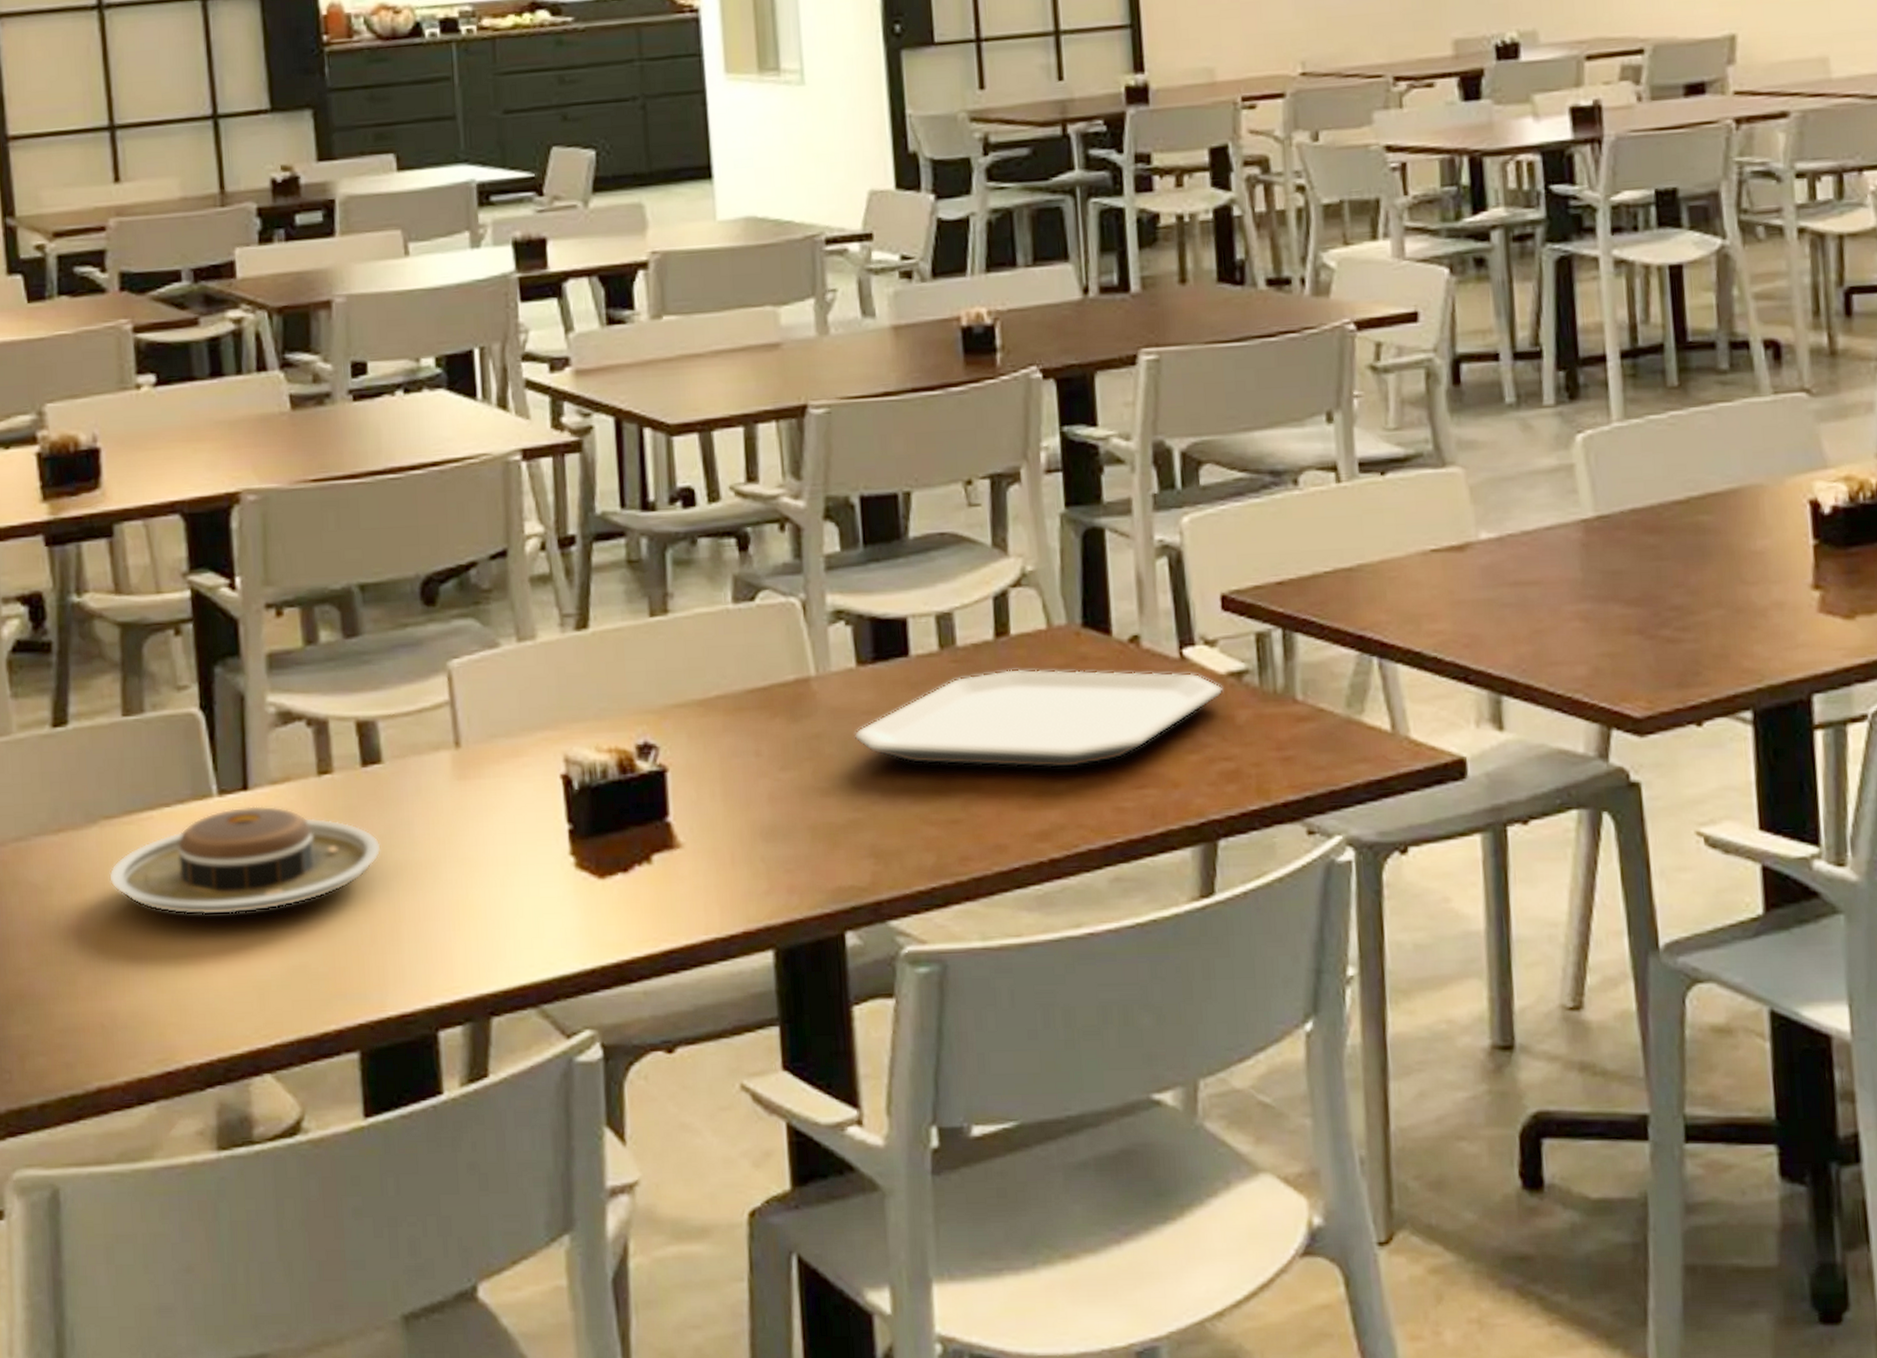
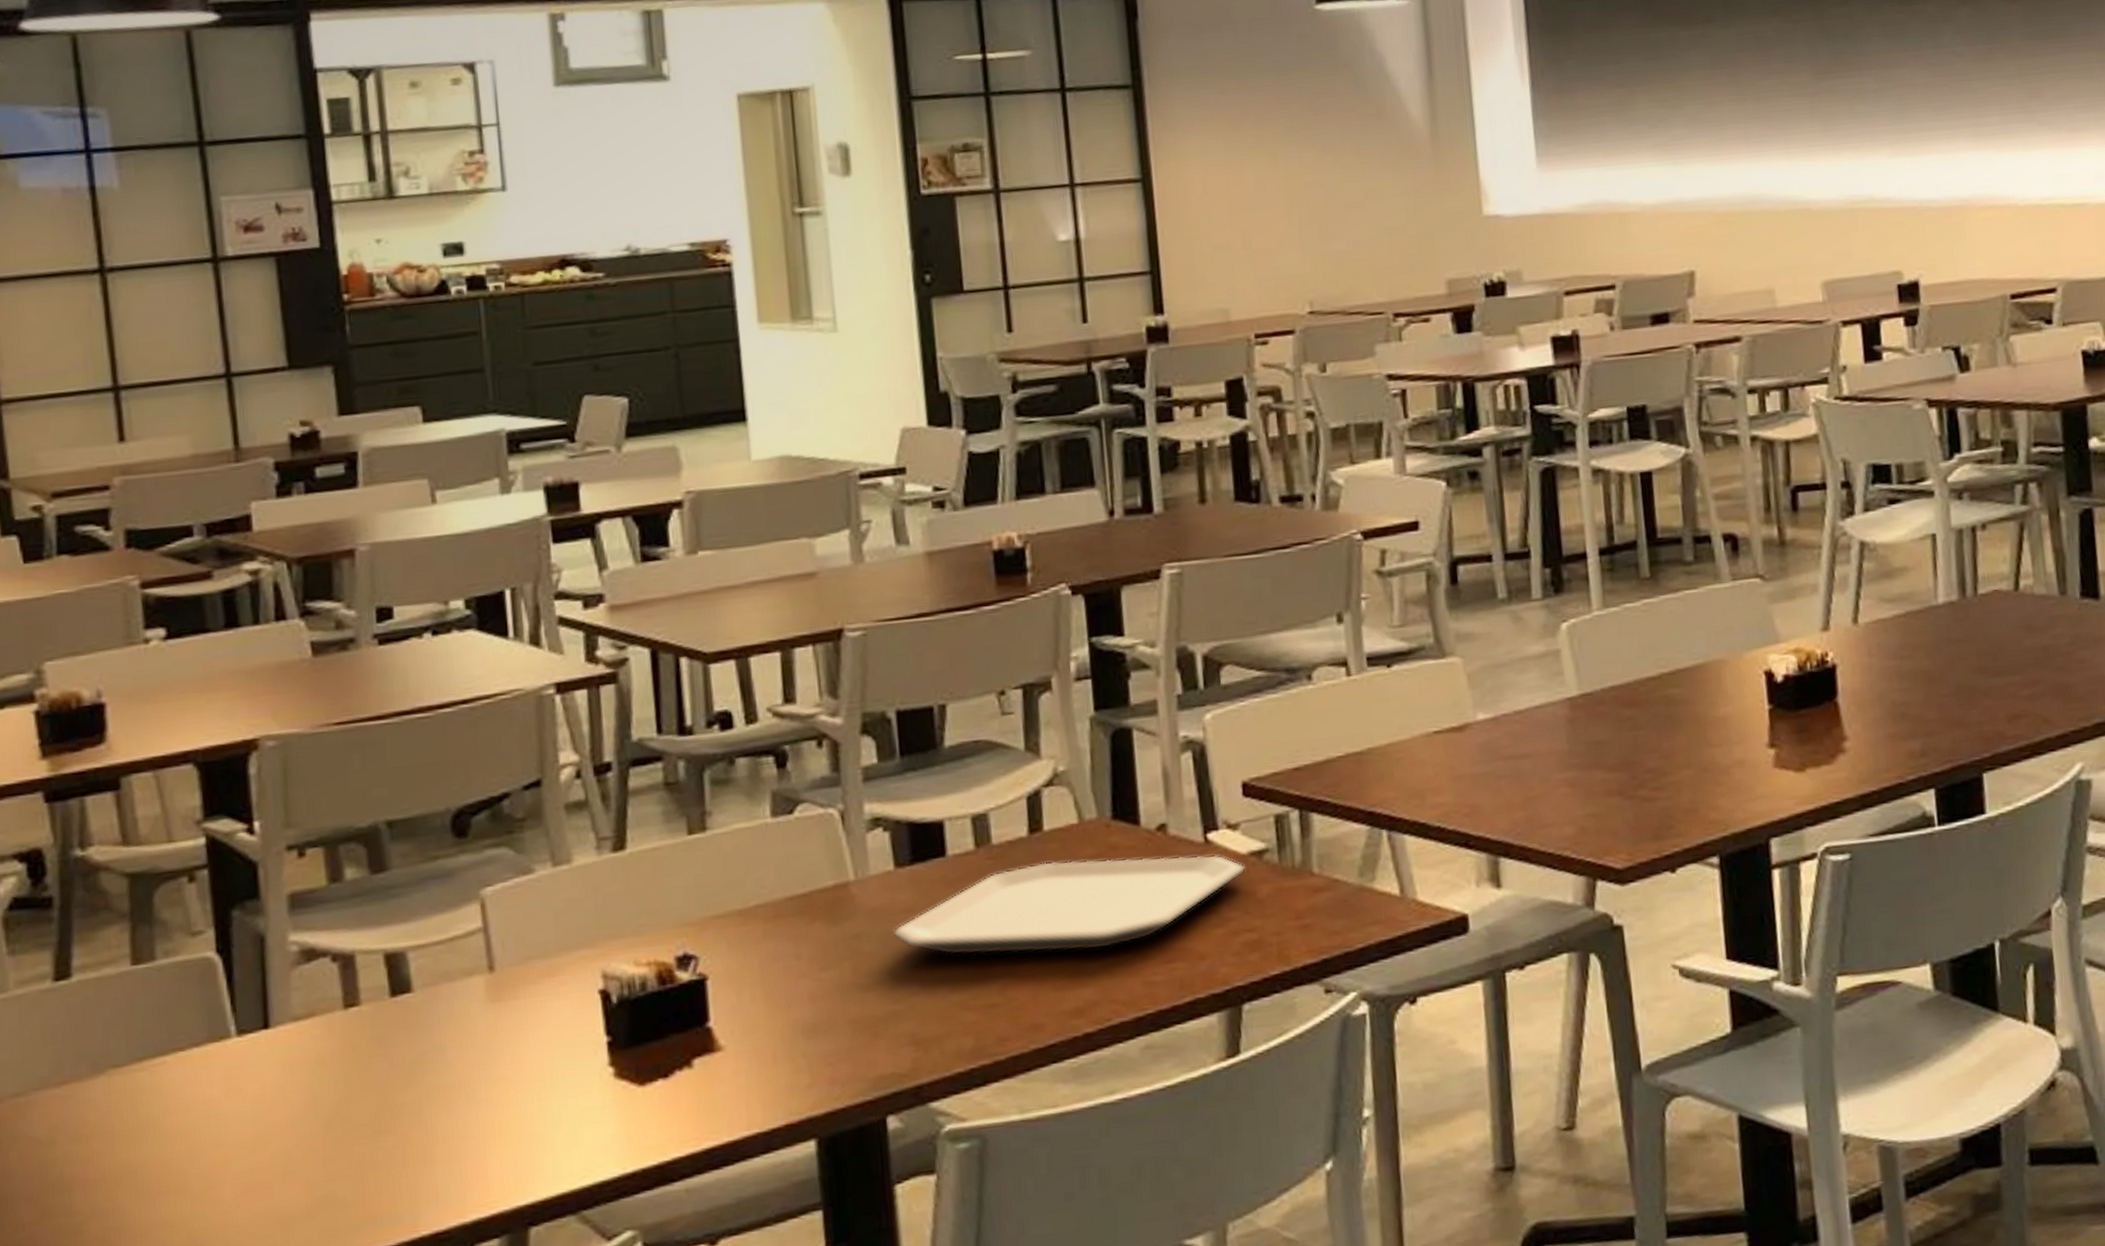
plate: present [109,806,381,915] -> none [118,1042,412,1155]

